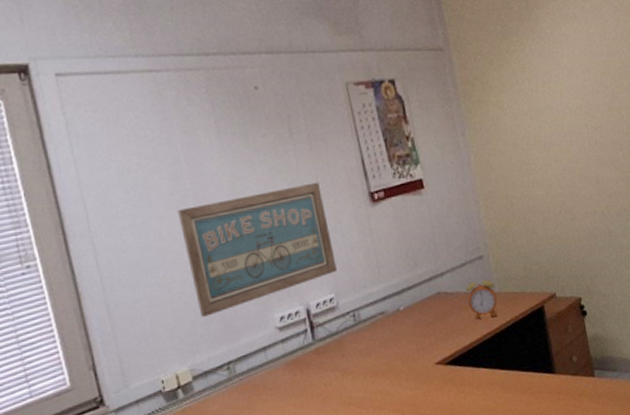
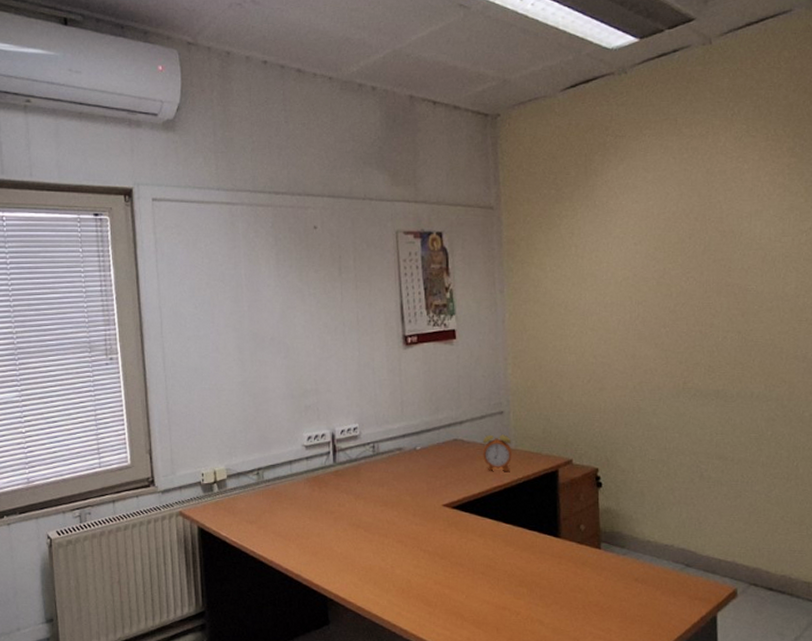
wall art: present [177,182,337,317] -> none [234,319,364,425]

